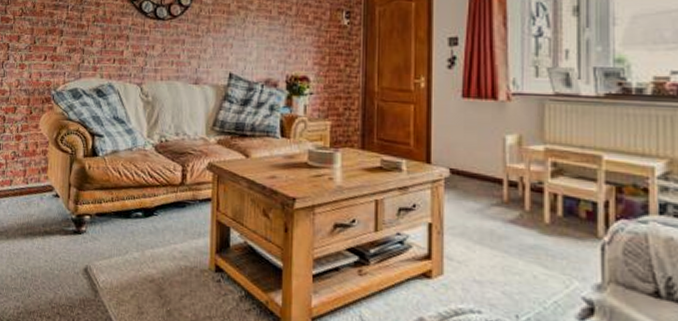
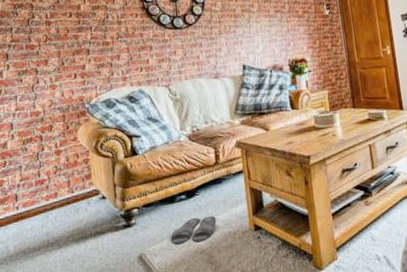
slippers: none [120,240,173,270] -> present [170,215,217,245]

